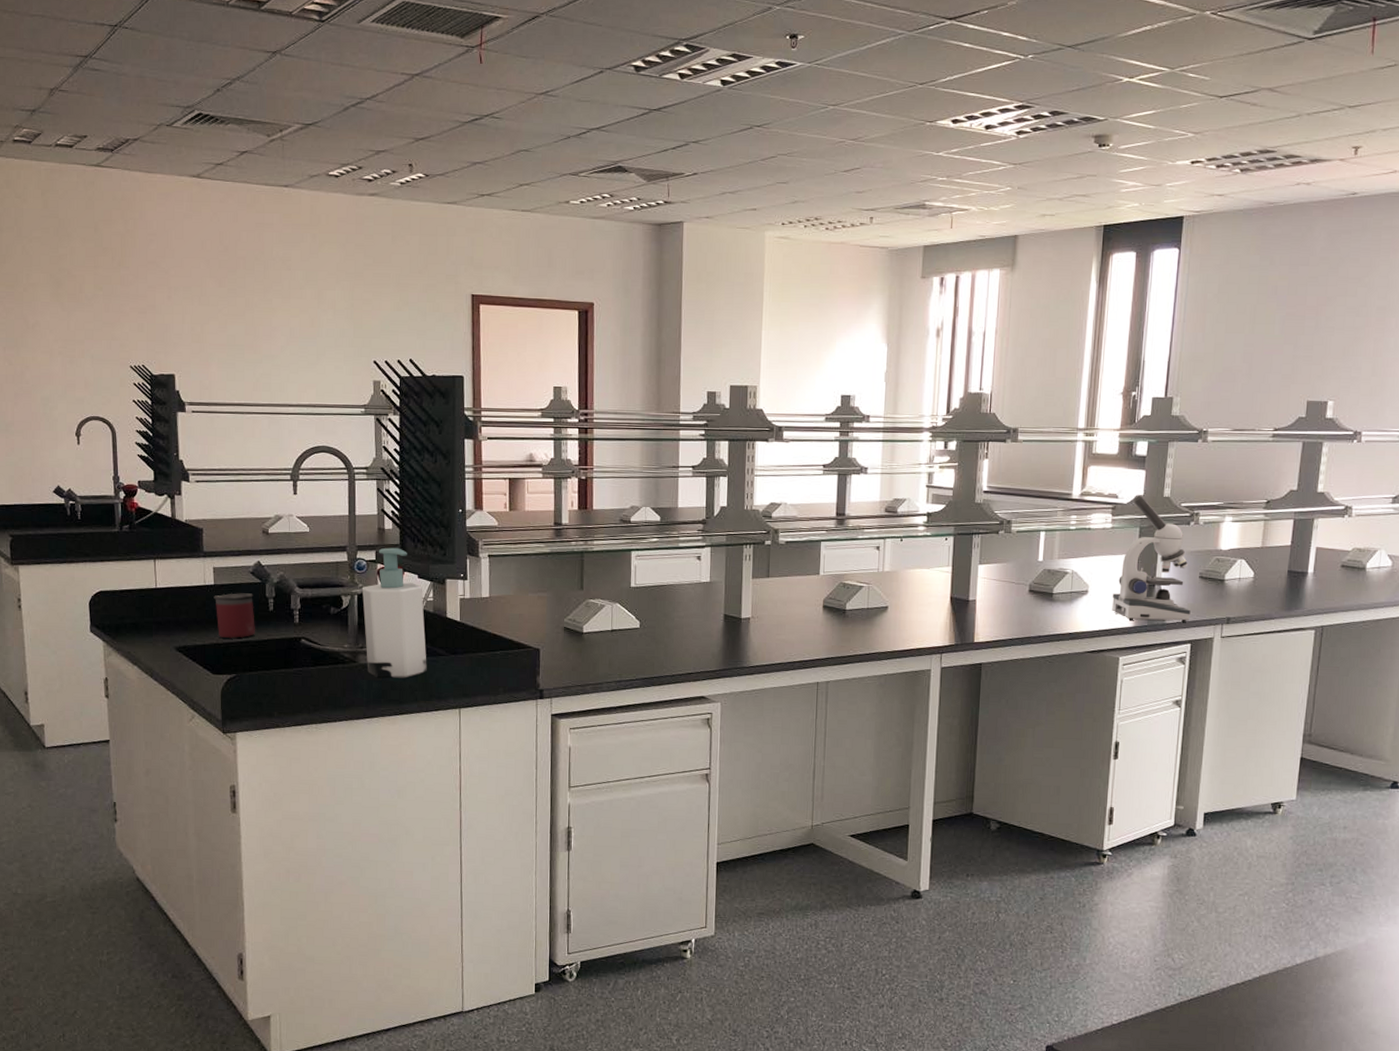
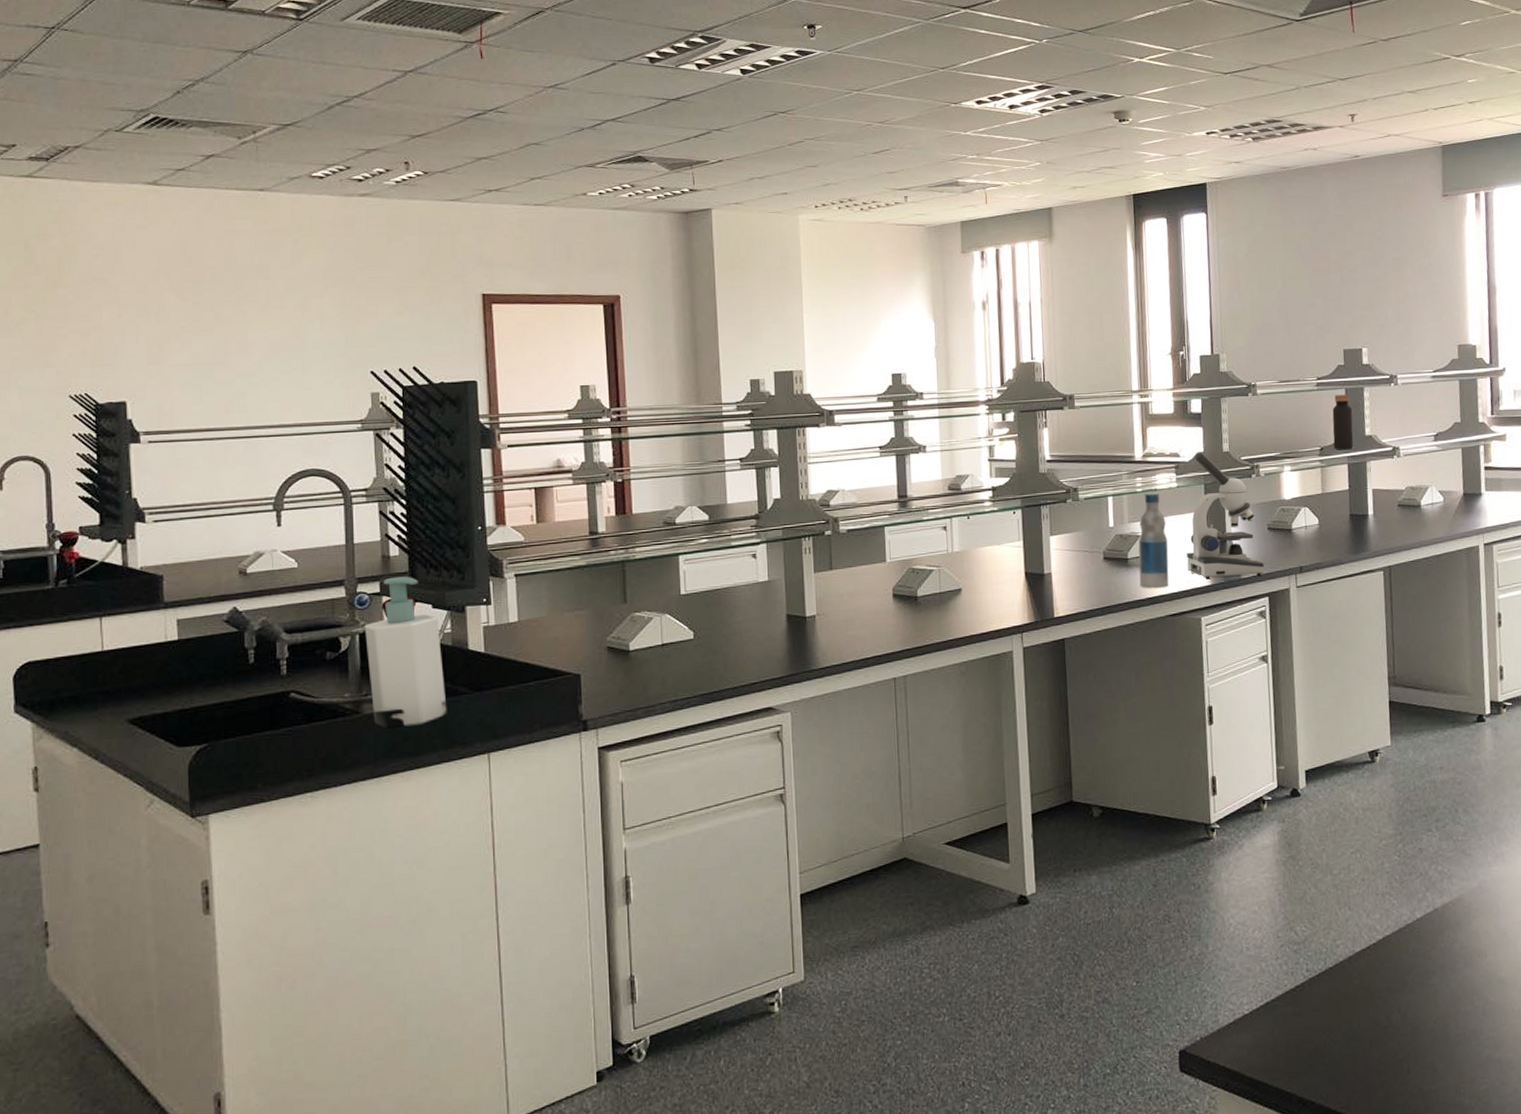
beverage cup: present [214,593,255,639] -> none [178,645,231,702]
bottle: none [1062,531,1096,625] -> present [1138,492,1169,589]
bottle: none [1281,448,1308,505] -> present [1332,394,1354,450]

